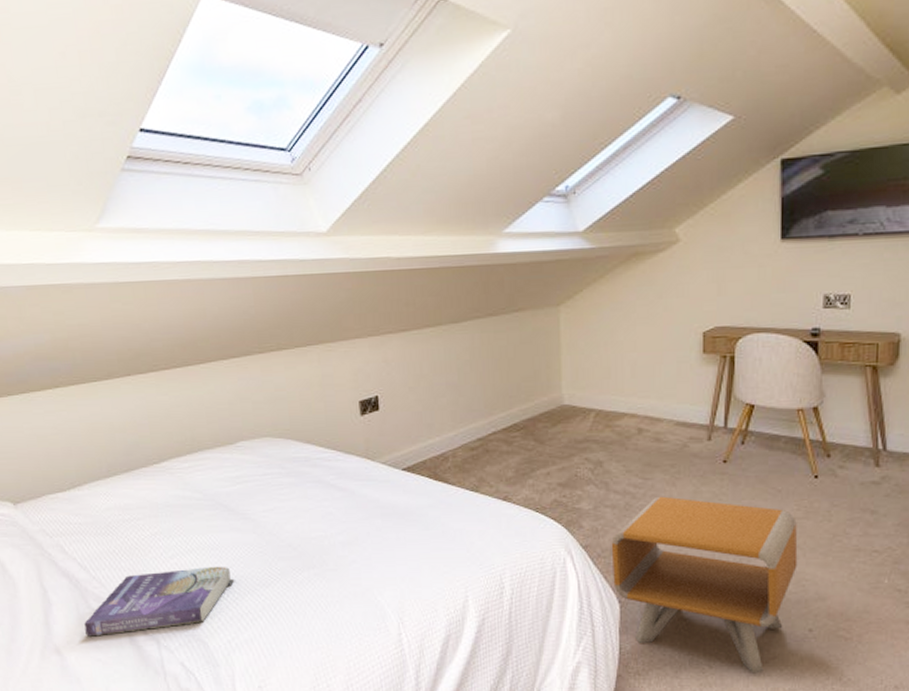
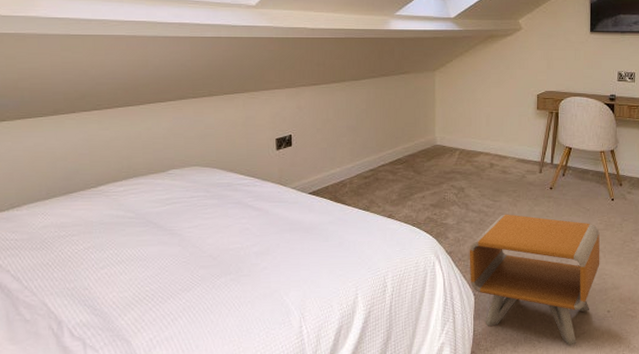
book: present [84,566,235,637] -> none [13,274,160,341]

